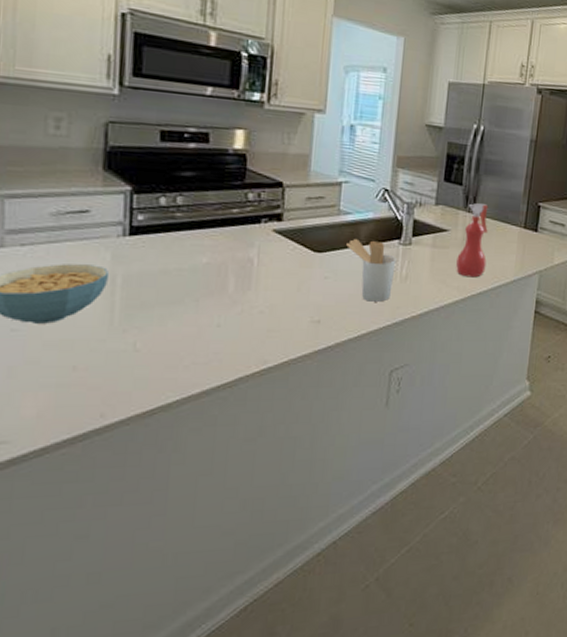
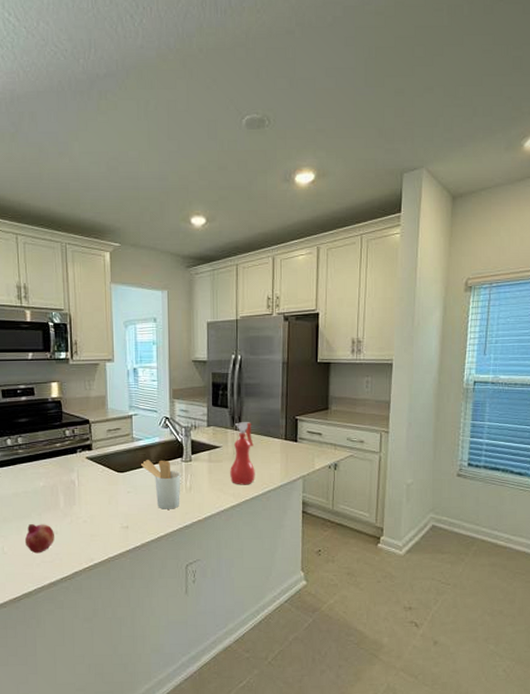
fruit: none [169,311,216,352] -> present [24,523,55,554]

